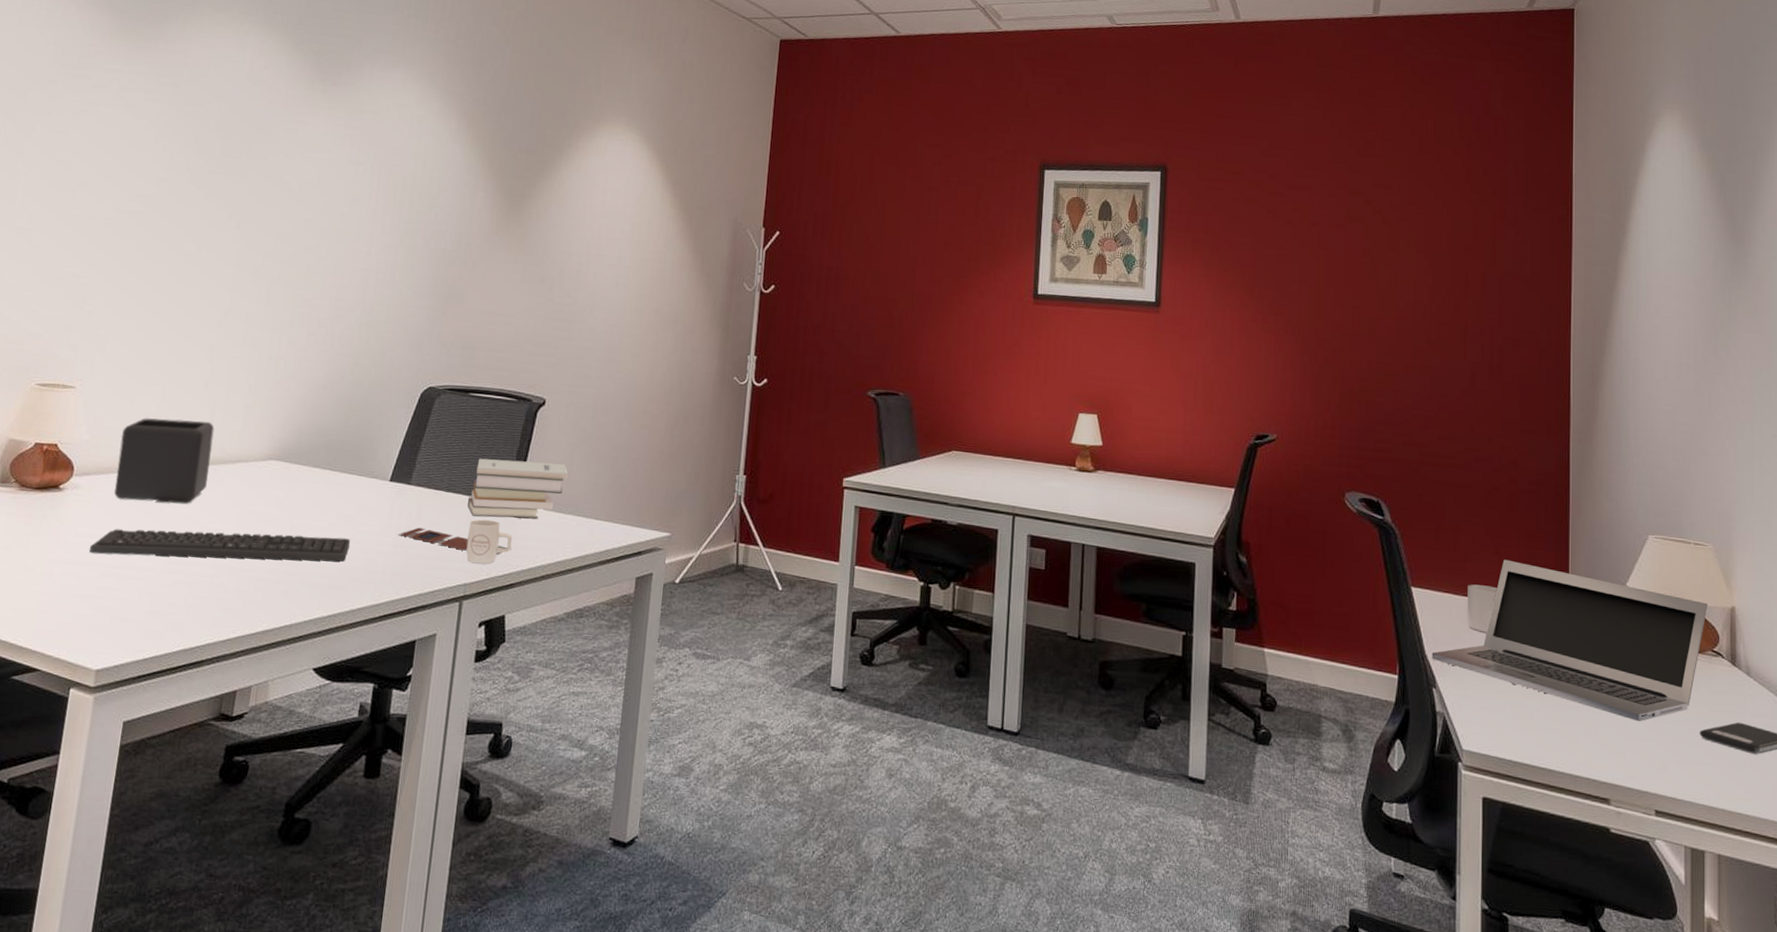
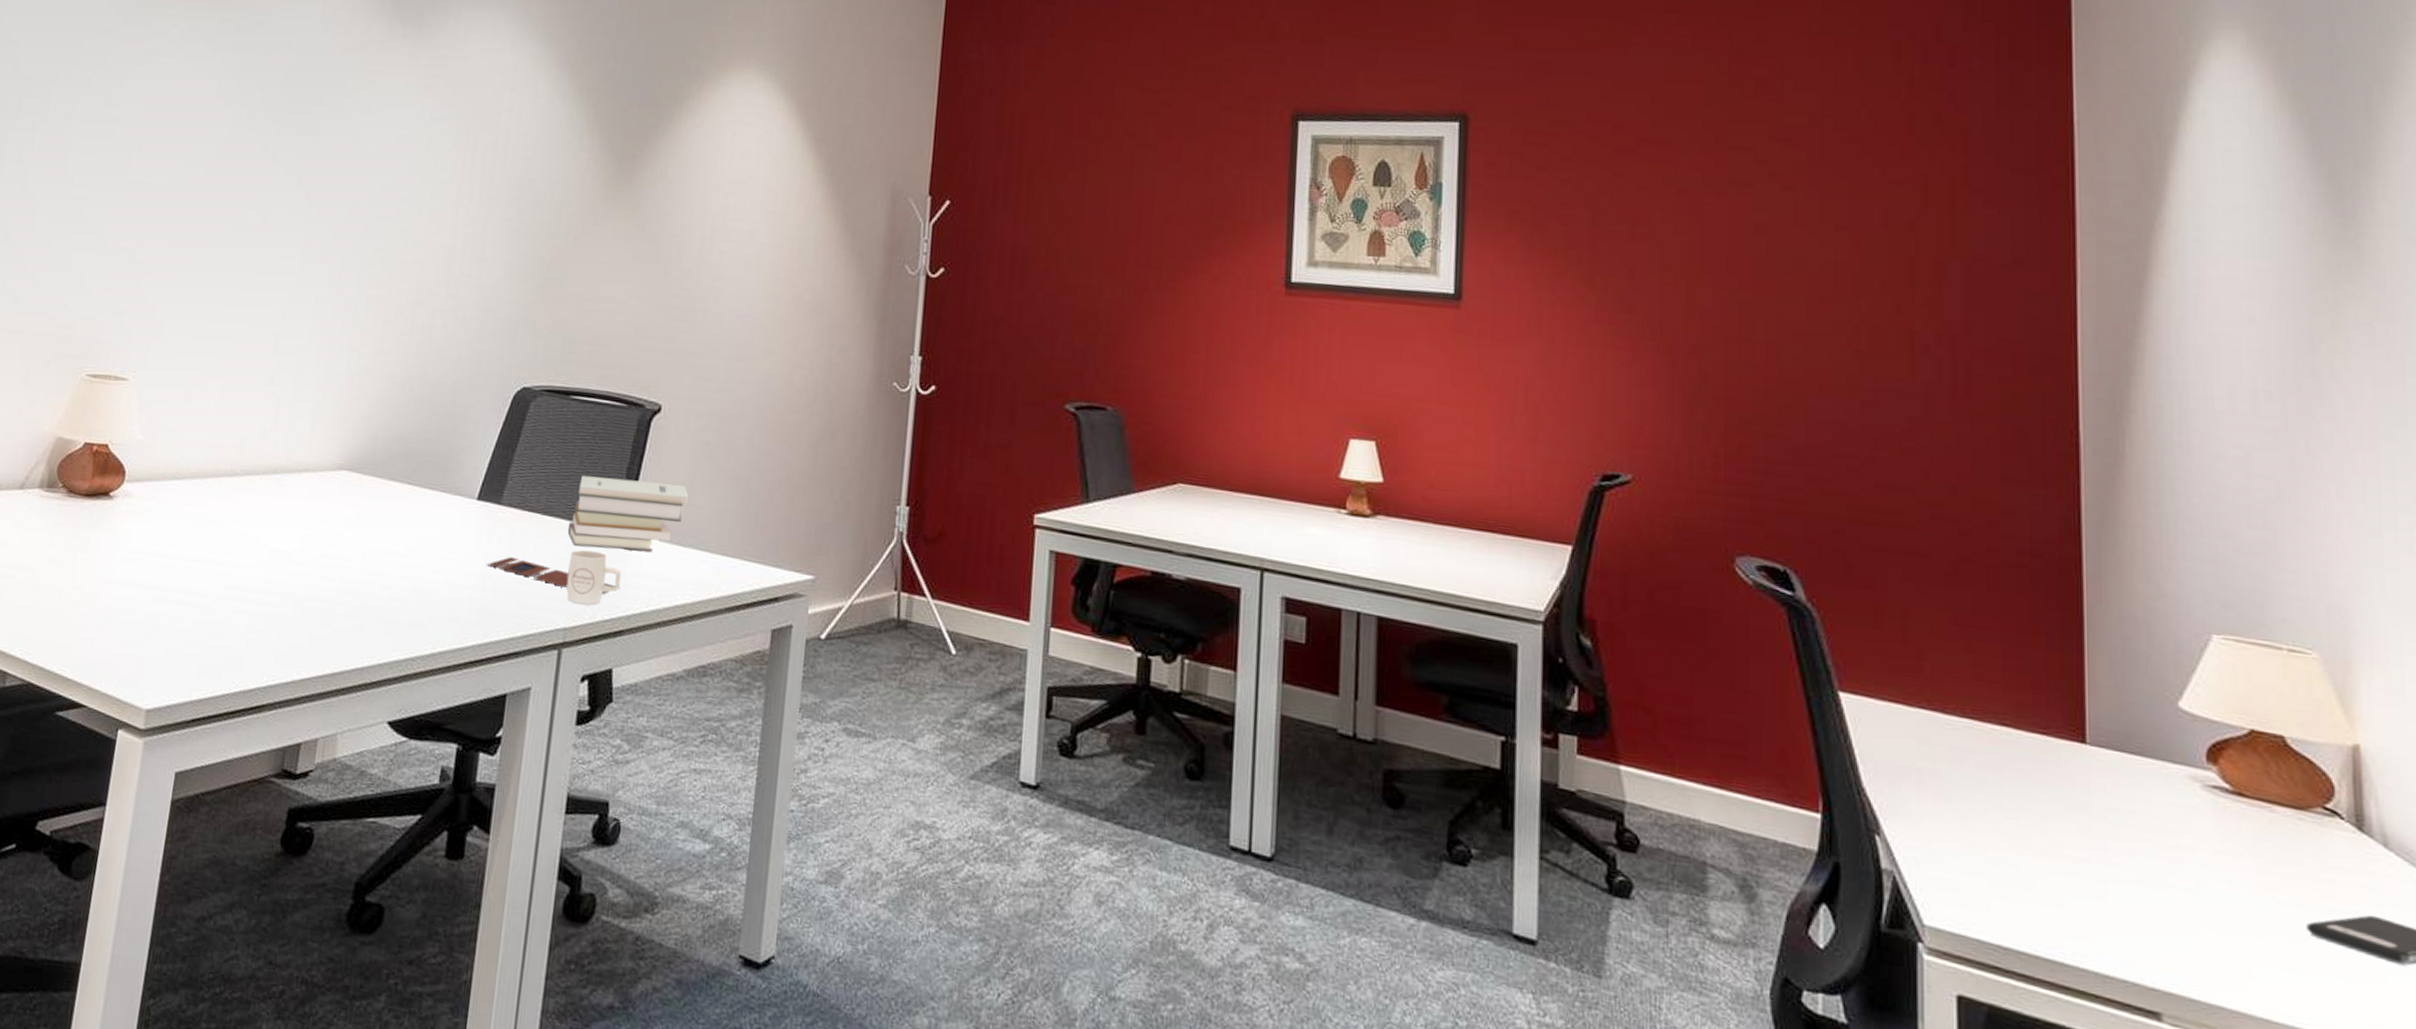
computer keyboard: present [89,529,351,562] -> none [140,545,432,595]
desk organizer: present [114,417,214,503] -> none [168,416,279,518]
laptop: present [1431,559,1708,722] -> none [1872,659,2314,904]
mug: present [1467,584,1497,634] -> none [1925,692,1972,764]

